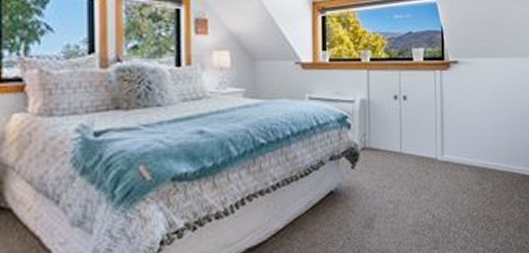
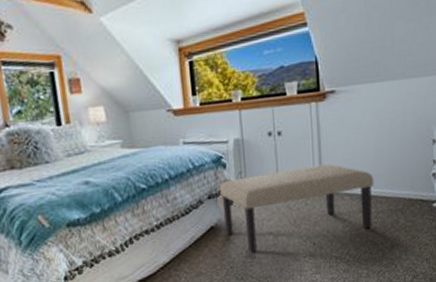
bench: none [342,133,491,223] -> present [219,164,374,253]

